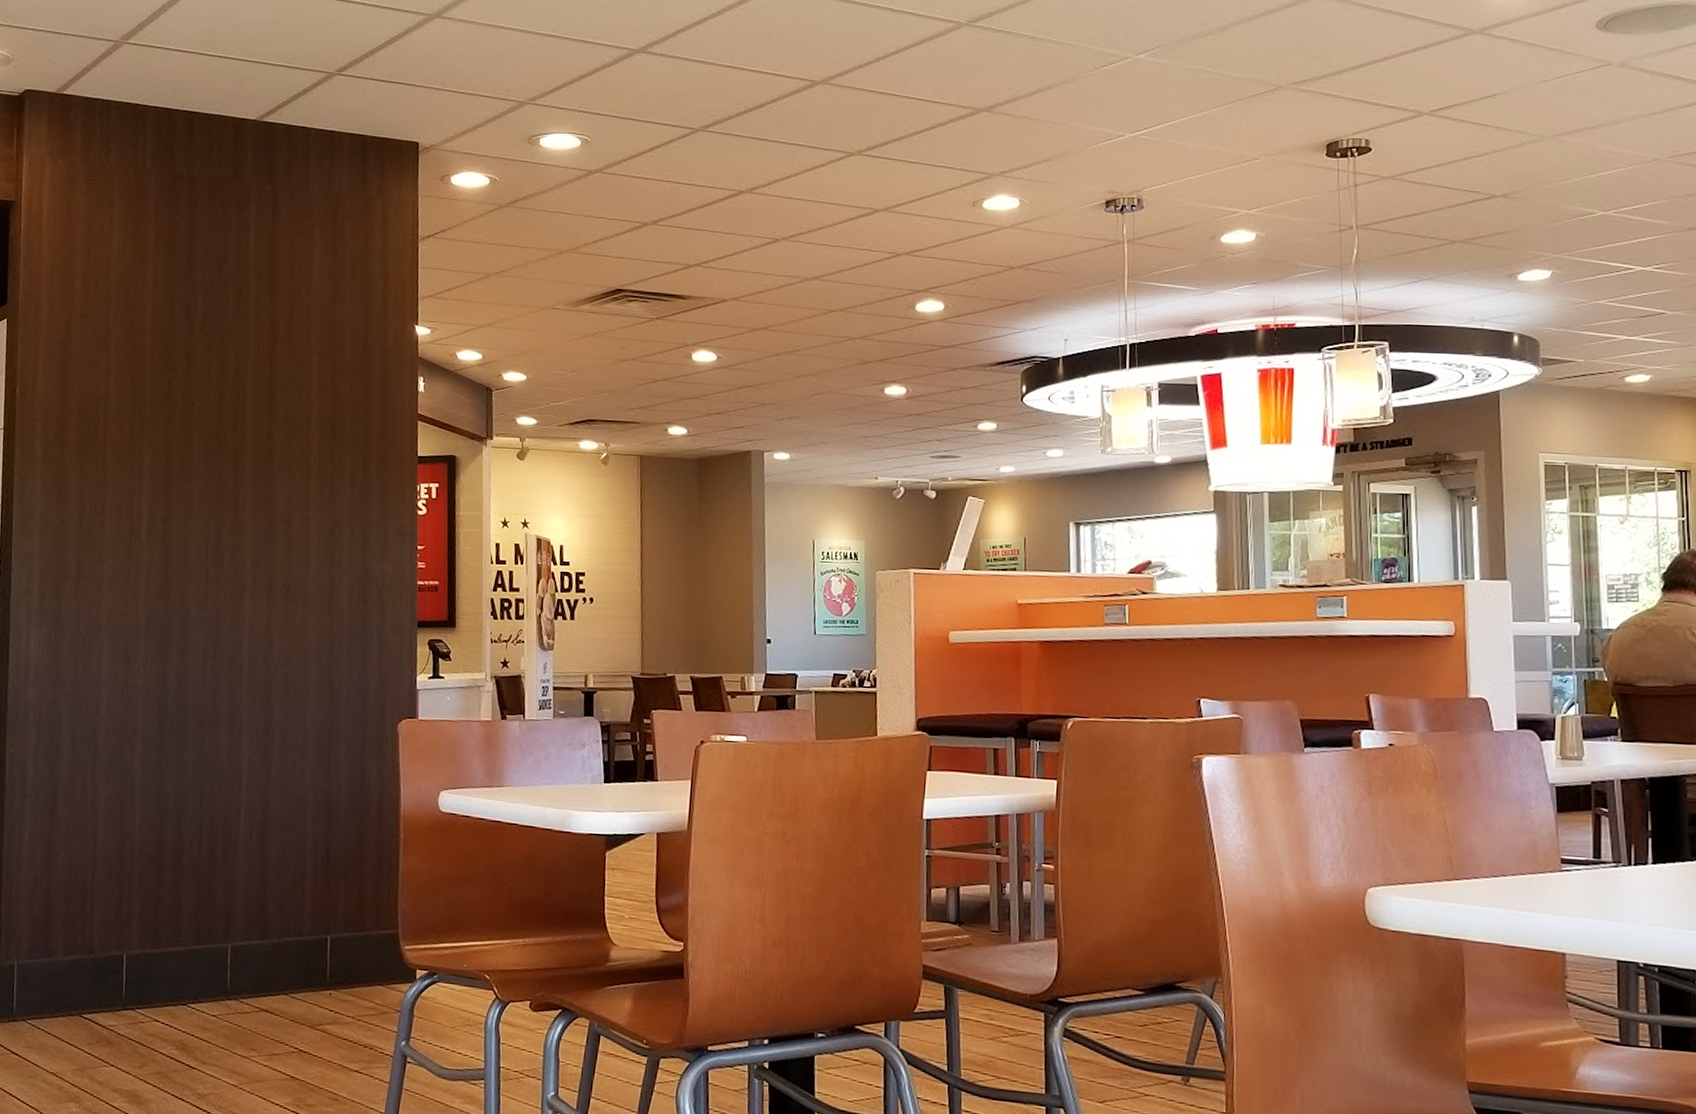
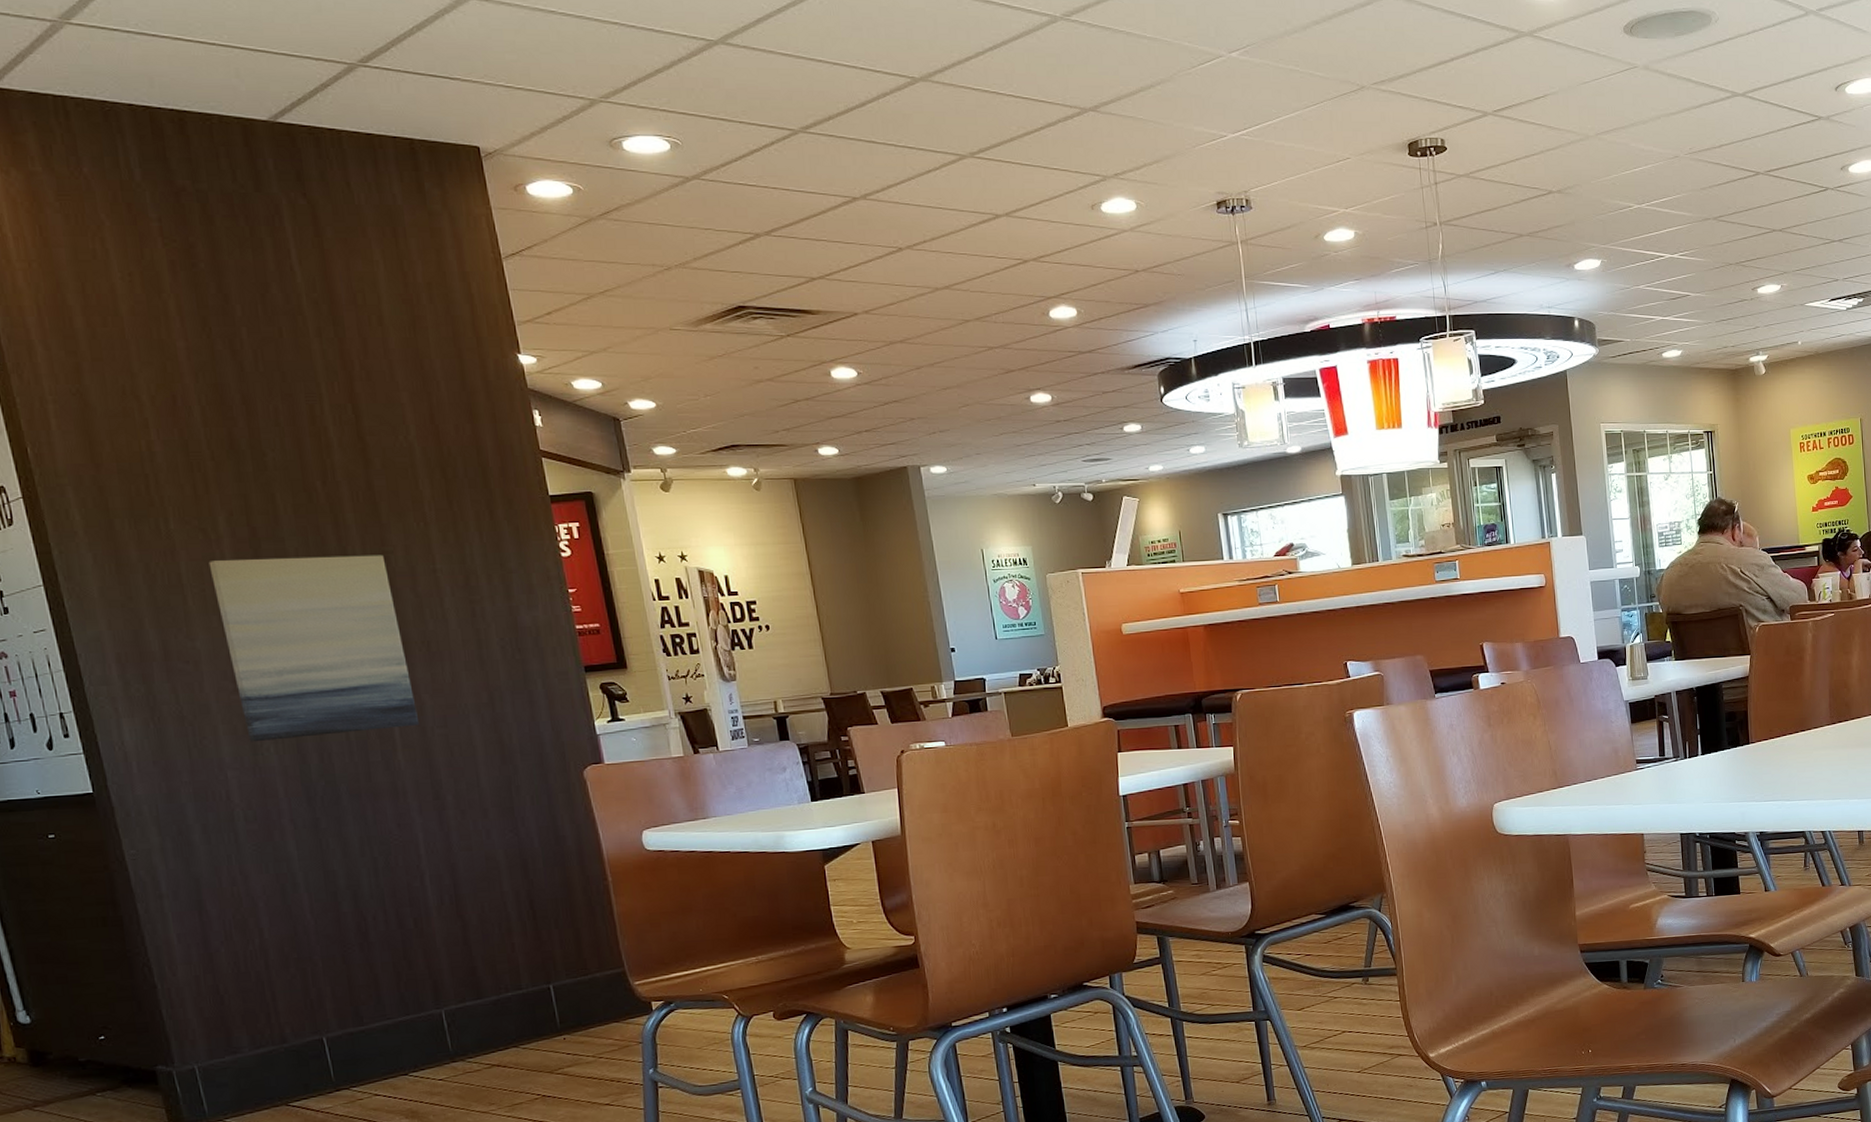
wall art: none [125,494,269,663] -> present [208,555,420,743]

